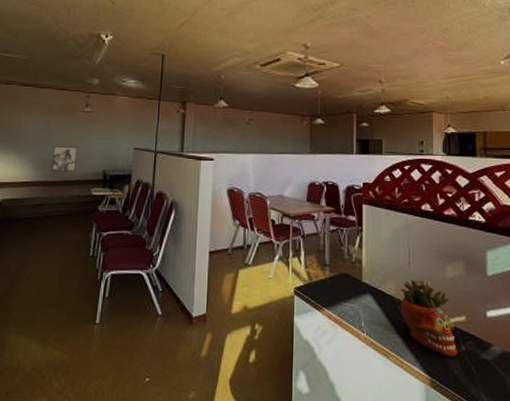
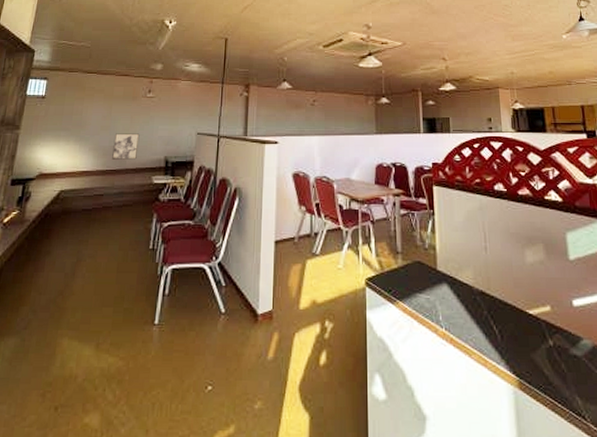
succulent planter: present [401,279,457,357] -> none [479,265,545,354]

